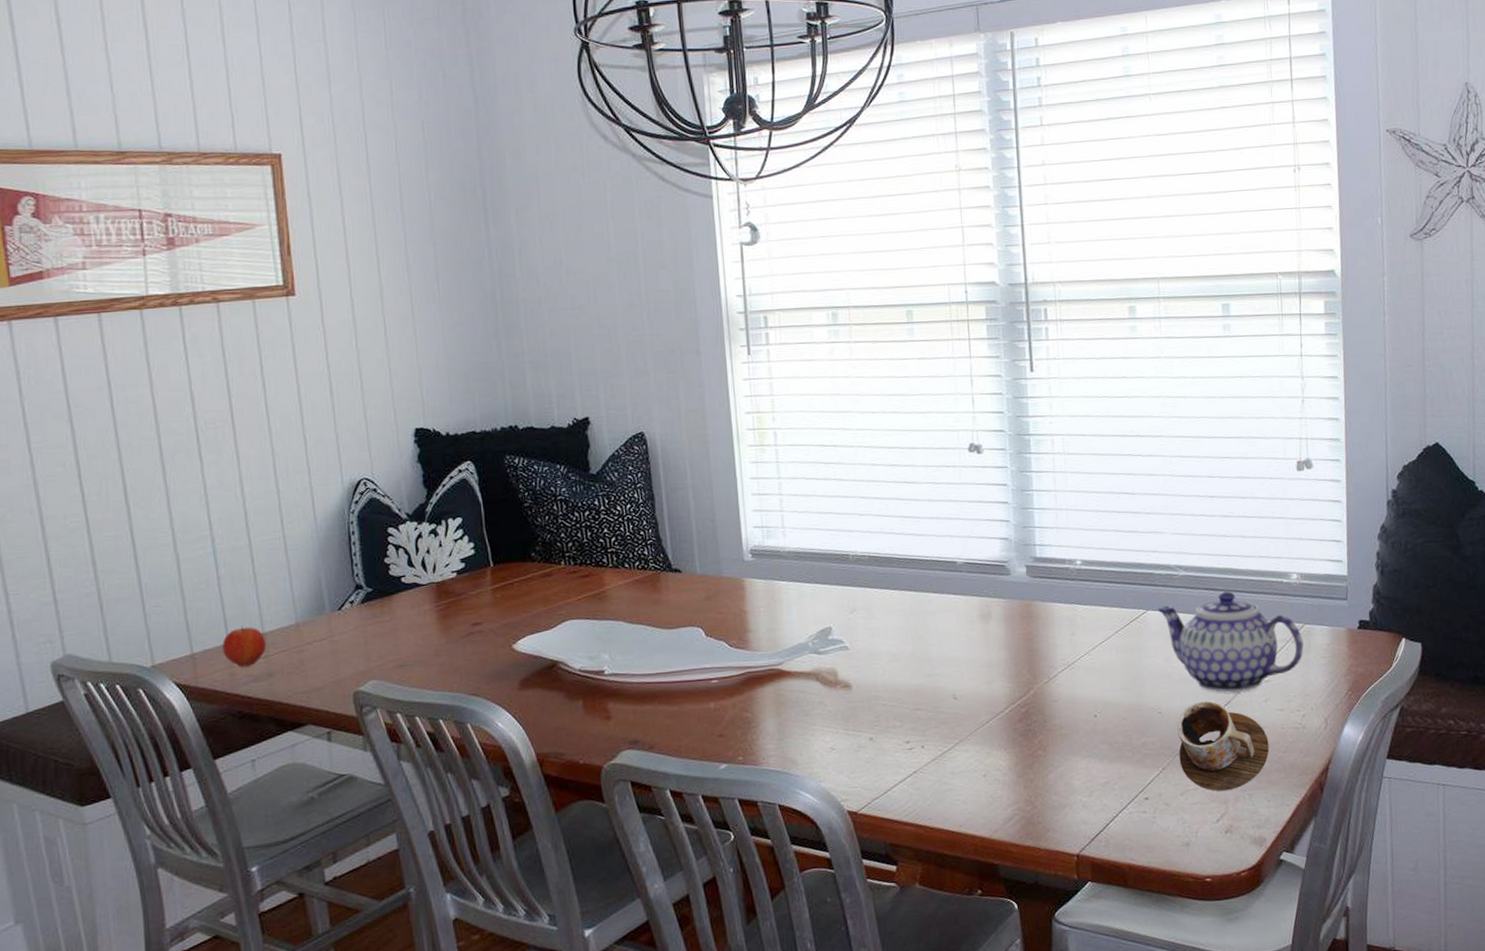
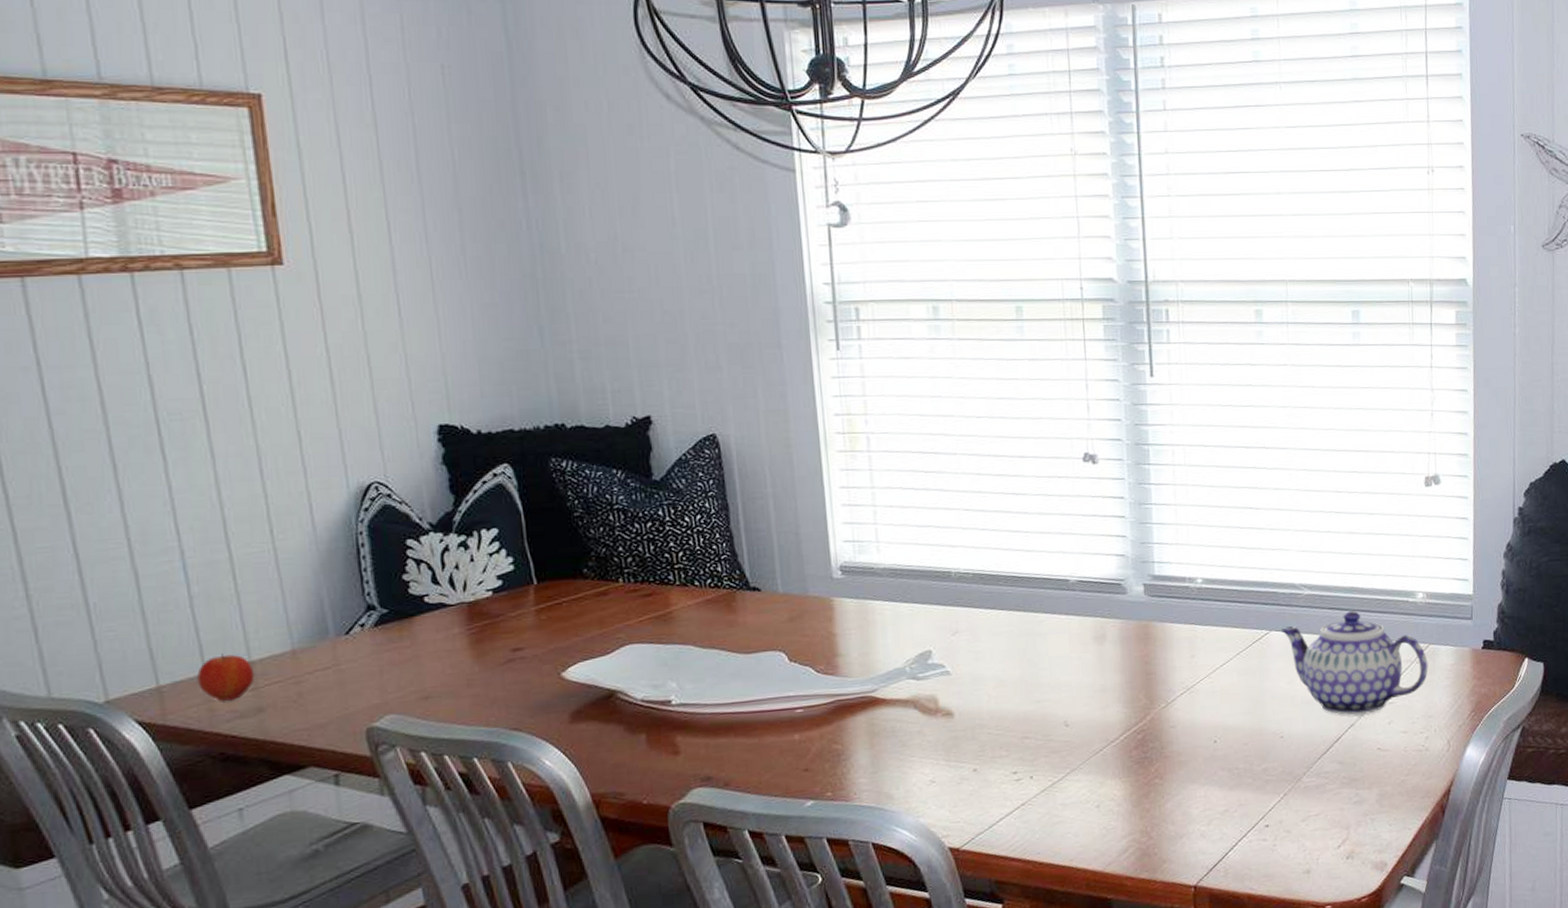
mug: present [1176,701,1270,792] -> none [1299,724,1392,817]

